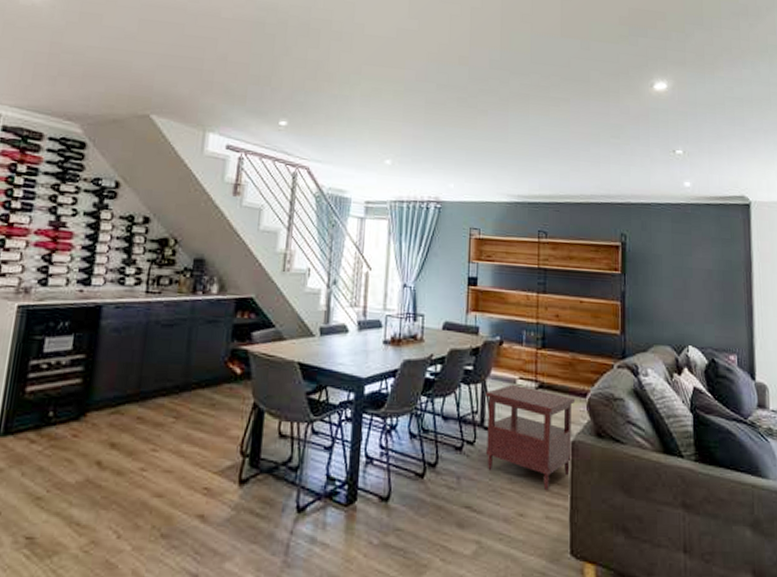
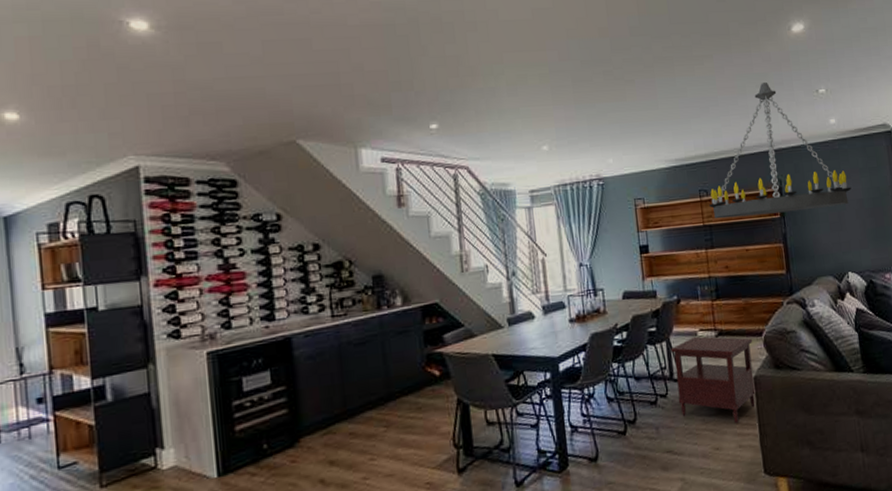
chandelier: none [547,134,701,273] -> present [709,82,852,219]

